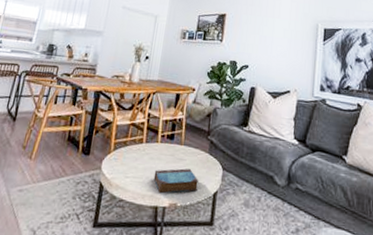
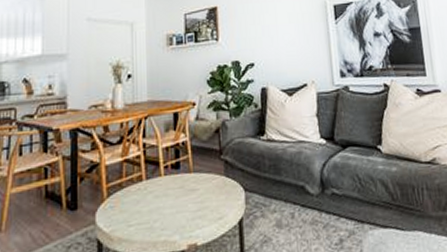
book: present [153,168,198,194] -> none [163,199,219,236]

